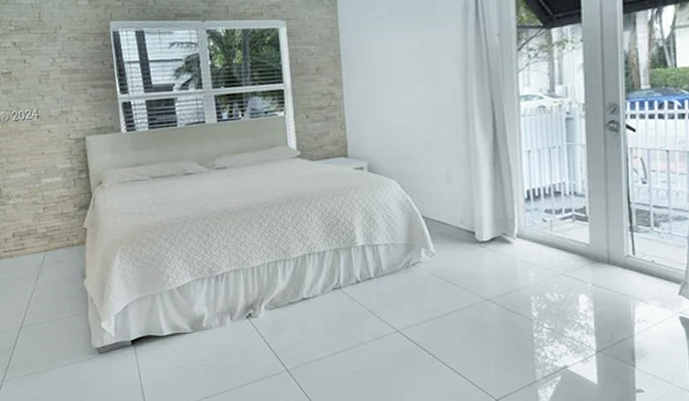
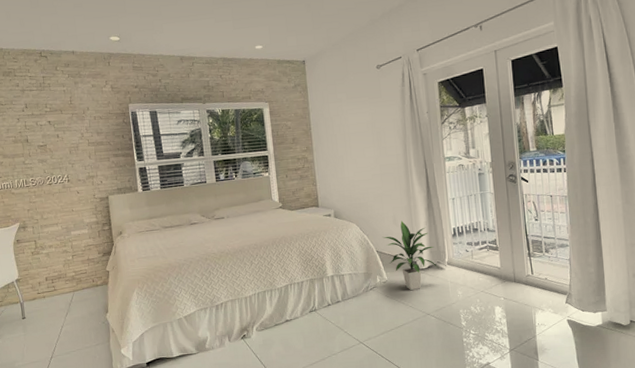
indoor plant: none [430,178,505,269] -> present [382,220,439,291]

